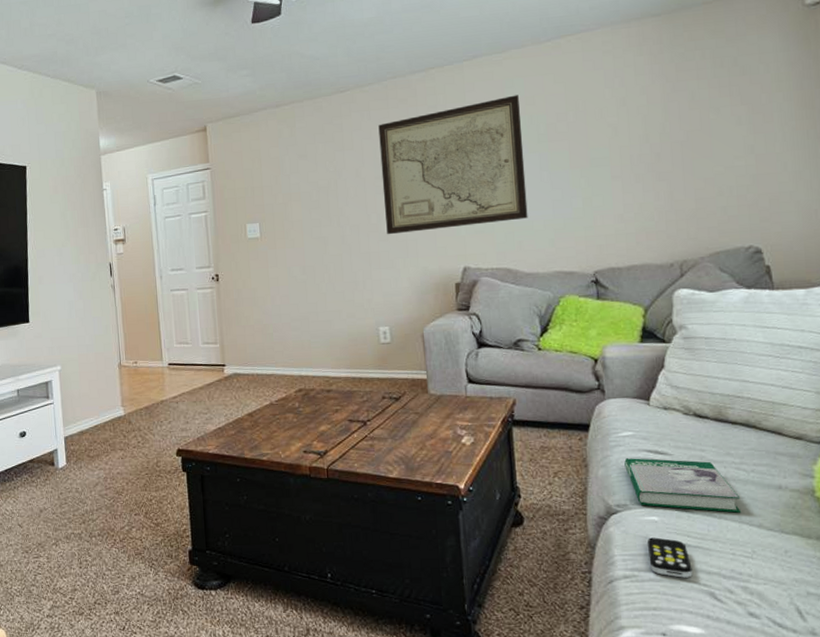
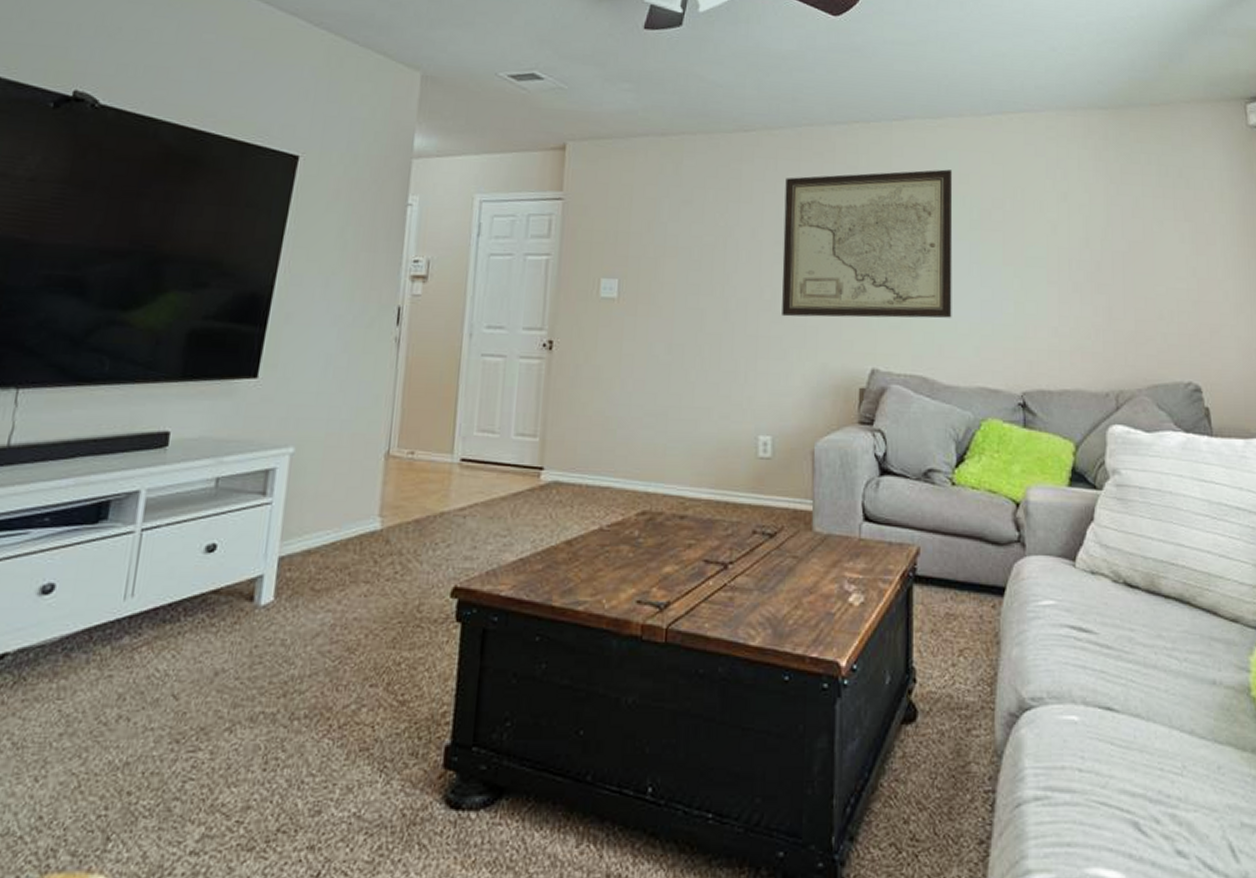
book: present [624,458,742,513] -> none [1043,635,1172,714]
remote control: present [647,537,693,578] -> none [1063,744,1115,801]

